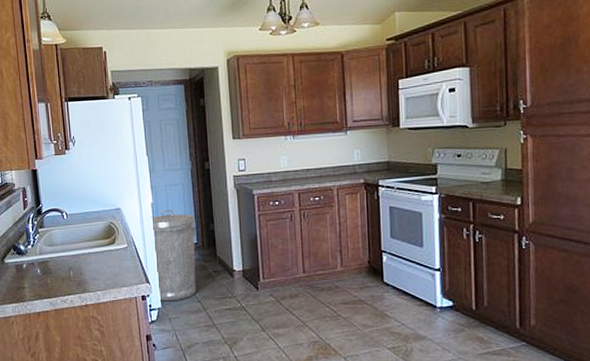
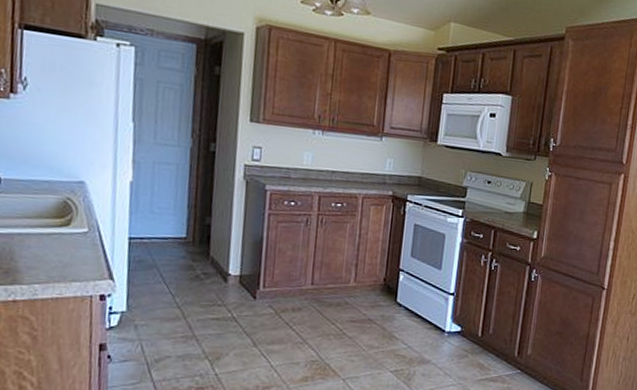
trash can: present [150,210,197,302] -> none [124,192,188,305]

